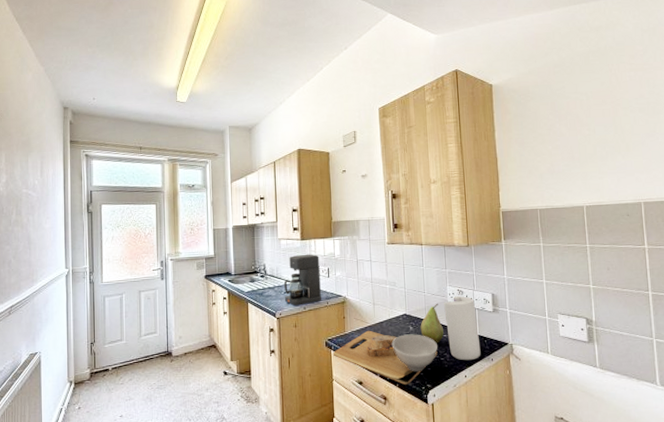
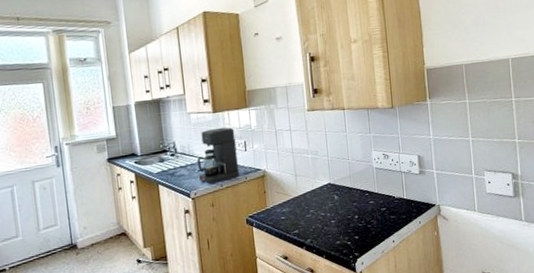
cutting board: present [333,330,438,386] -> none [254,203,365,256]
bowl: present [391,334,438,372] -> none [316,203,365,242]
fruit: present [420,303,443,344] -> none [345,169,370,211]
paper towel holder: present [444,295,481,361] -> none [369,159,409,226]

